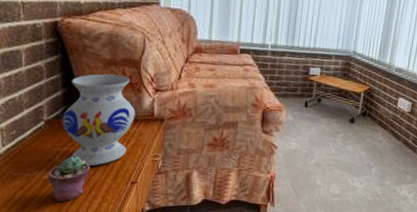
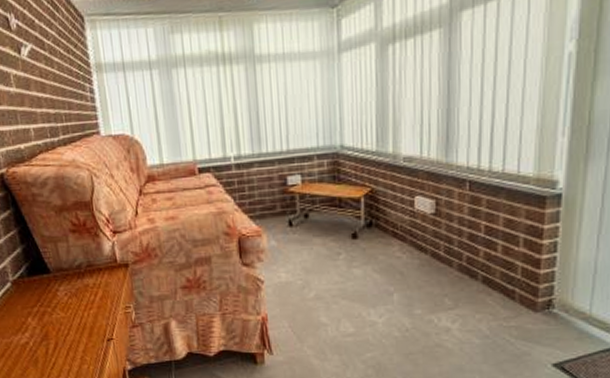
potted succulent: present [48,155,90,202] -> none [24,315,64,366]
vase: present [62,73,136,167] -> none [26,221,98,326]

